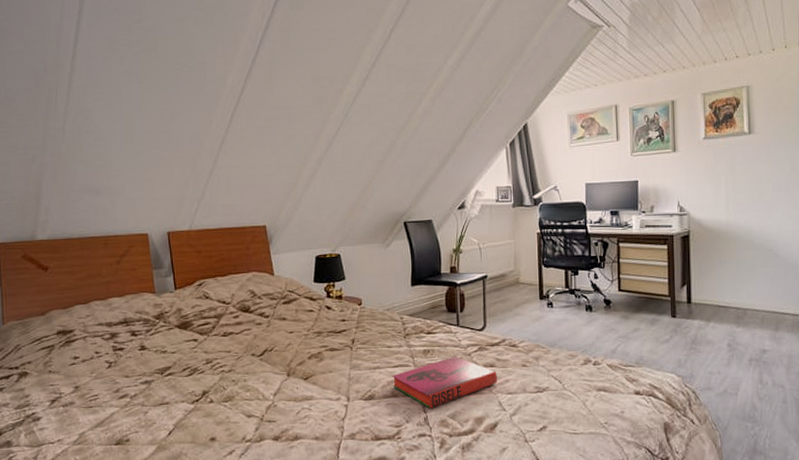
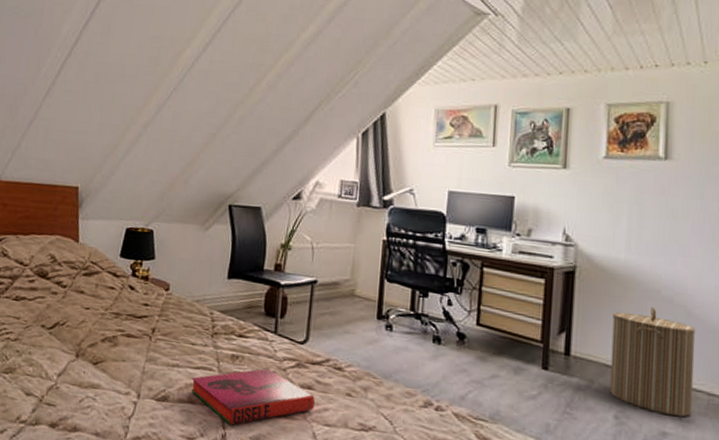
laundry hamper: none [720,255,783,337] -> present [609,307,696,418]

